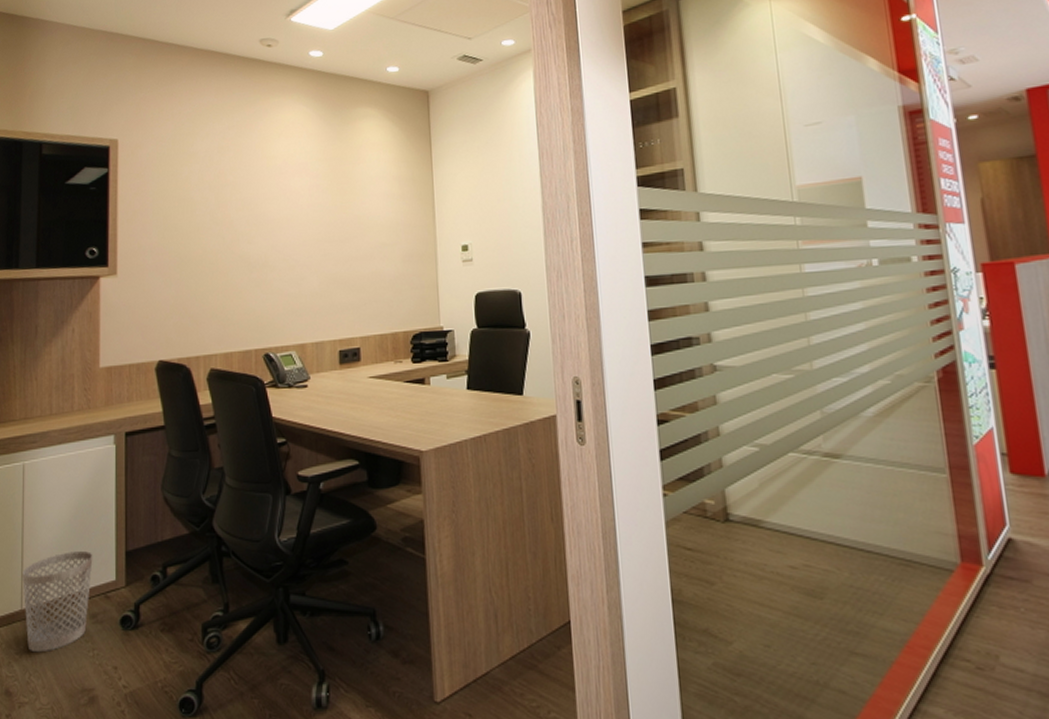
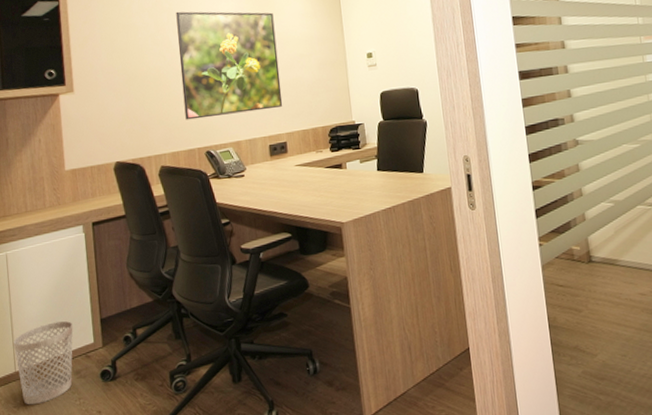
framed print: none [241,185,359,315] -> present [176,11,283,120]

